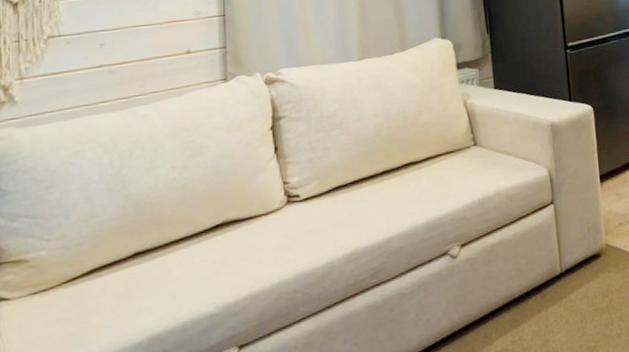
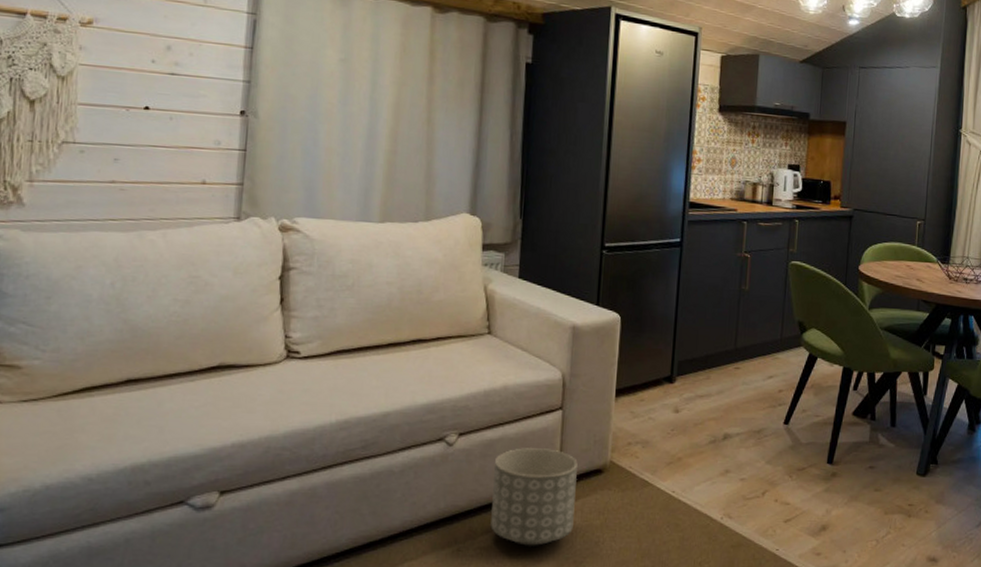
planter: none [499,243,582,342] -> present [490,448,578,546]

